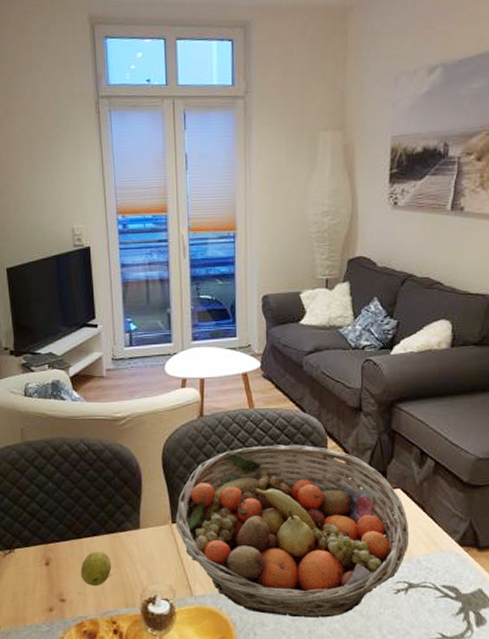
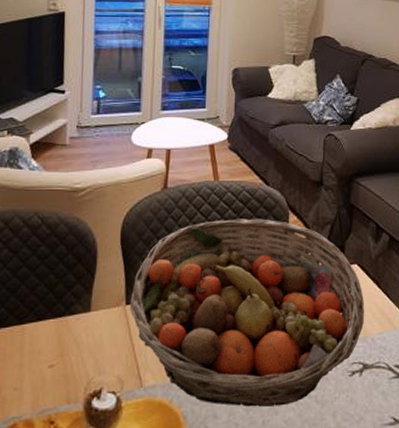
fruit: present [80,551,112,586] -> none [18,338,56,379]

